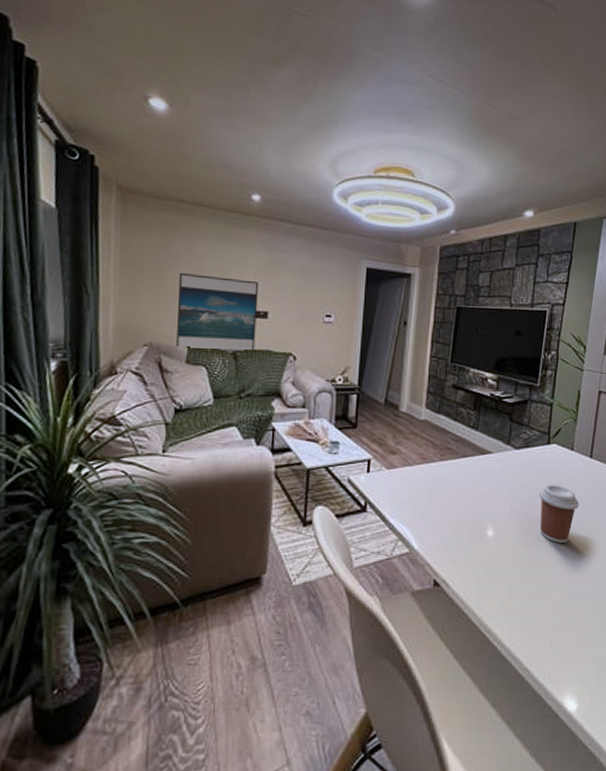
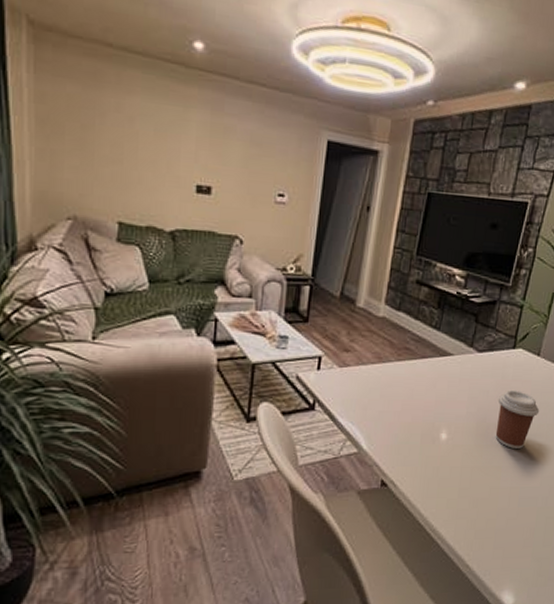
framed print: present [176,272,259,353] -> none [105,133,202,233]

